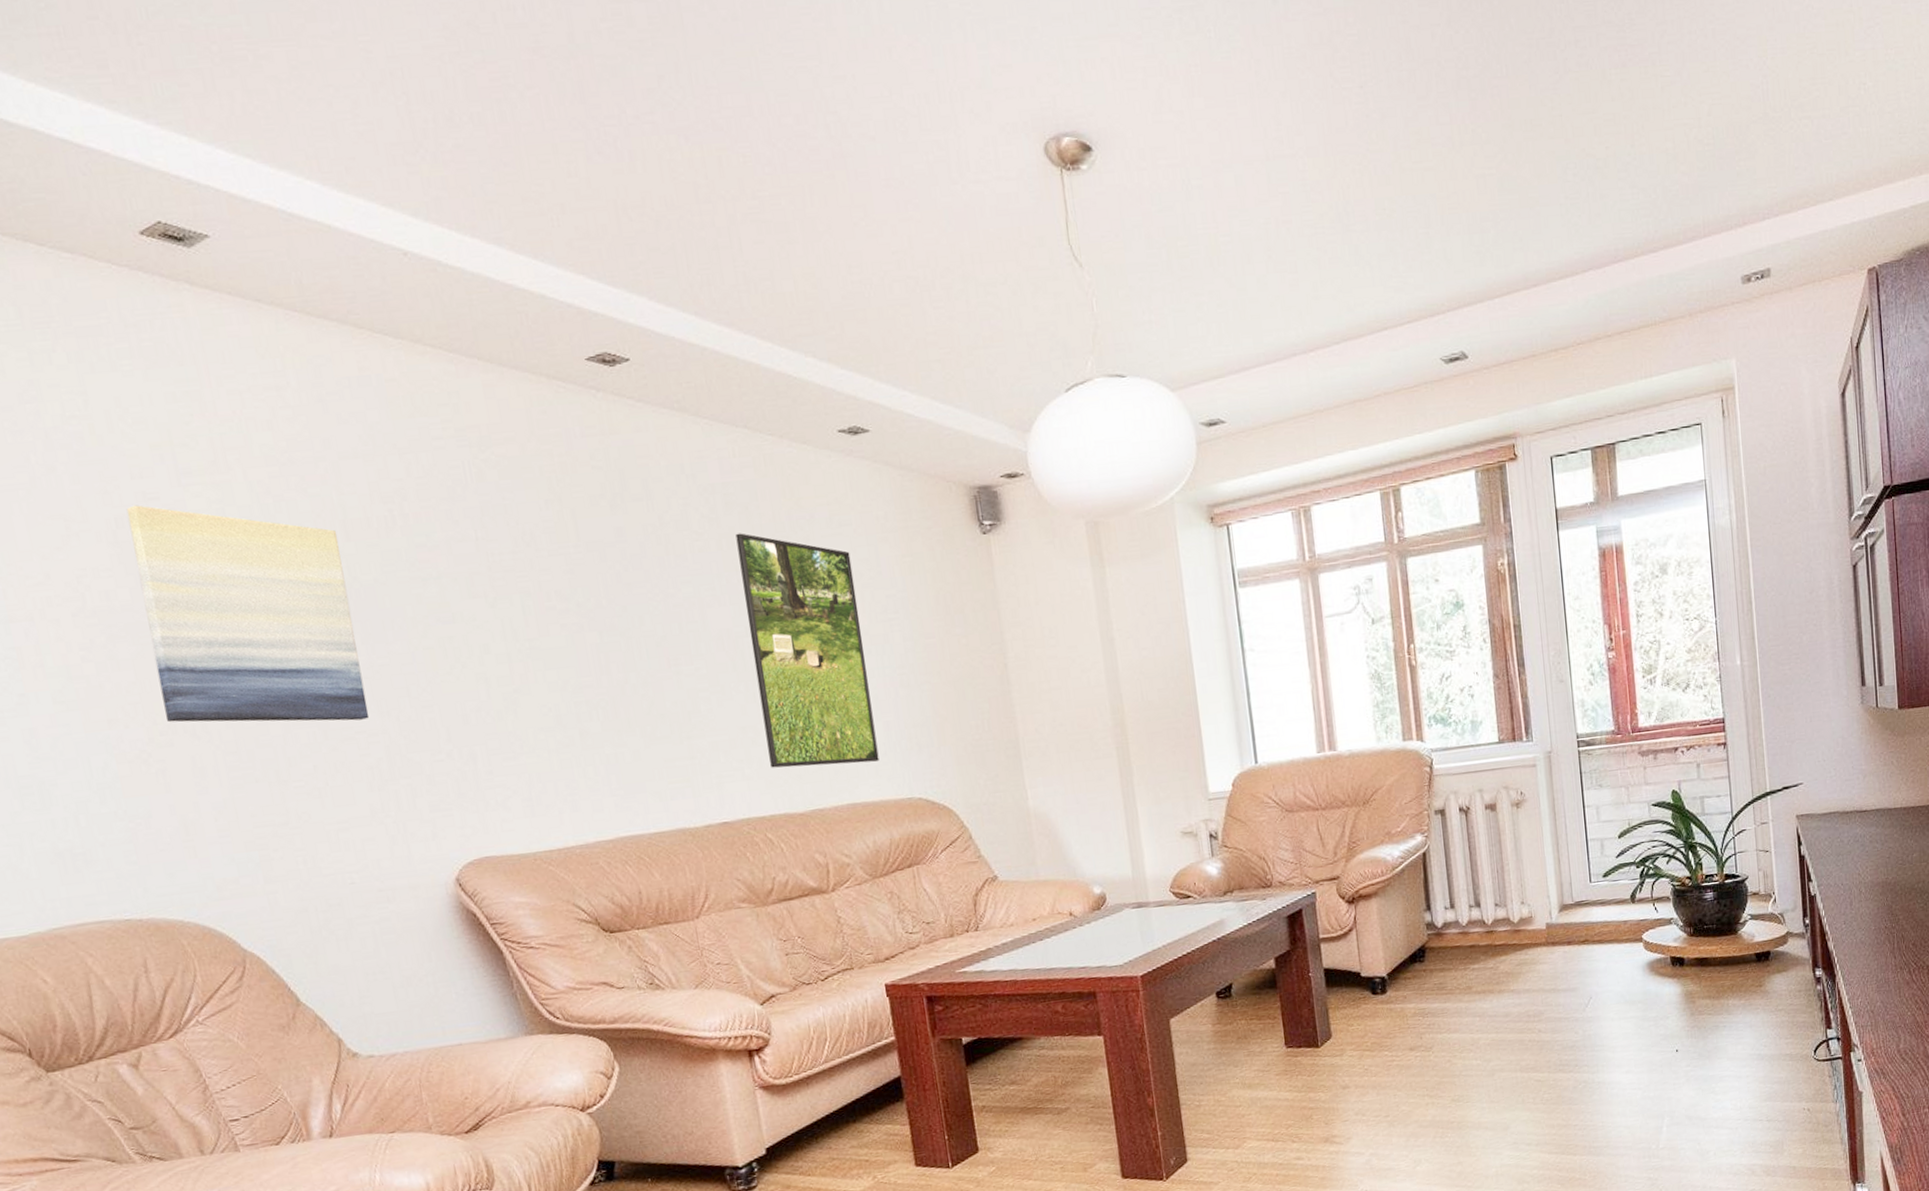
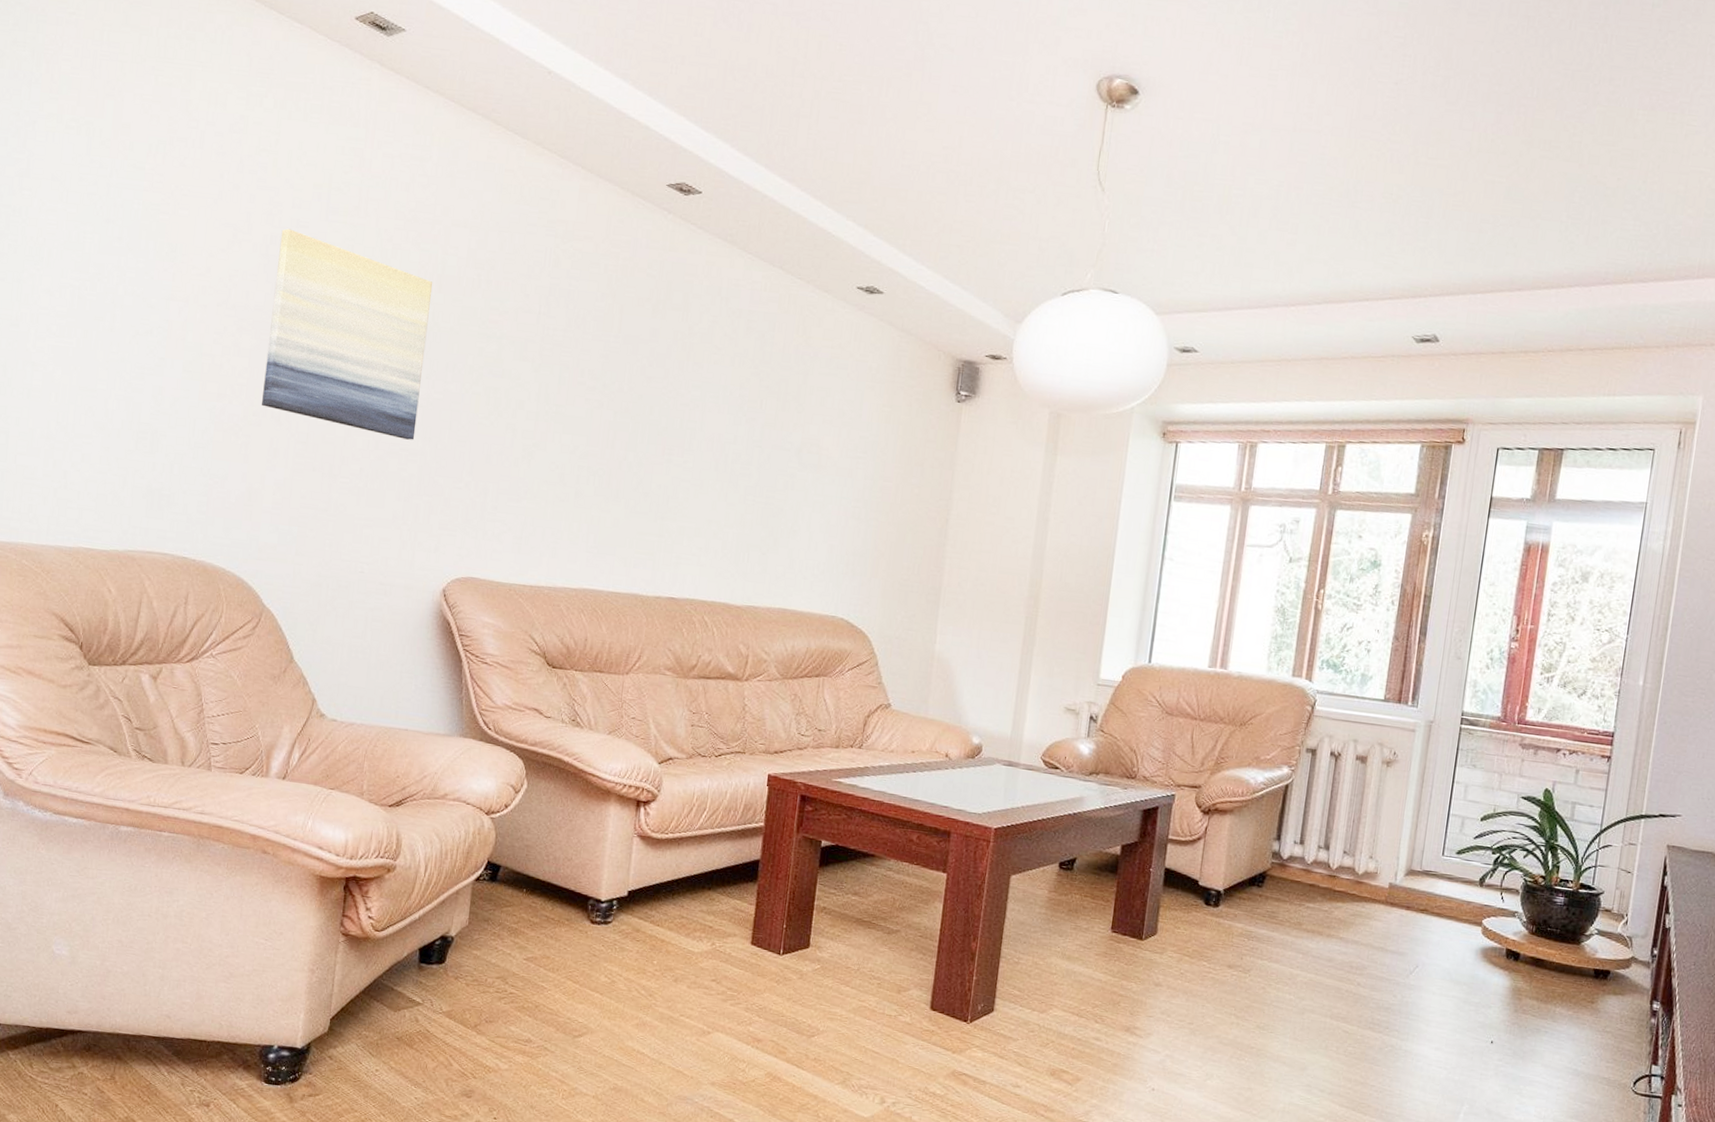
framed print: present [735,533,880,768] -> none [723,355,839,577]

